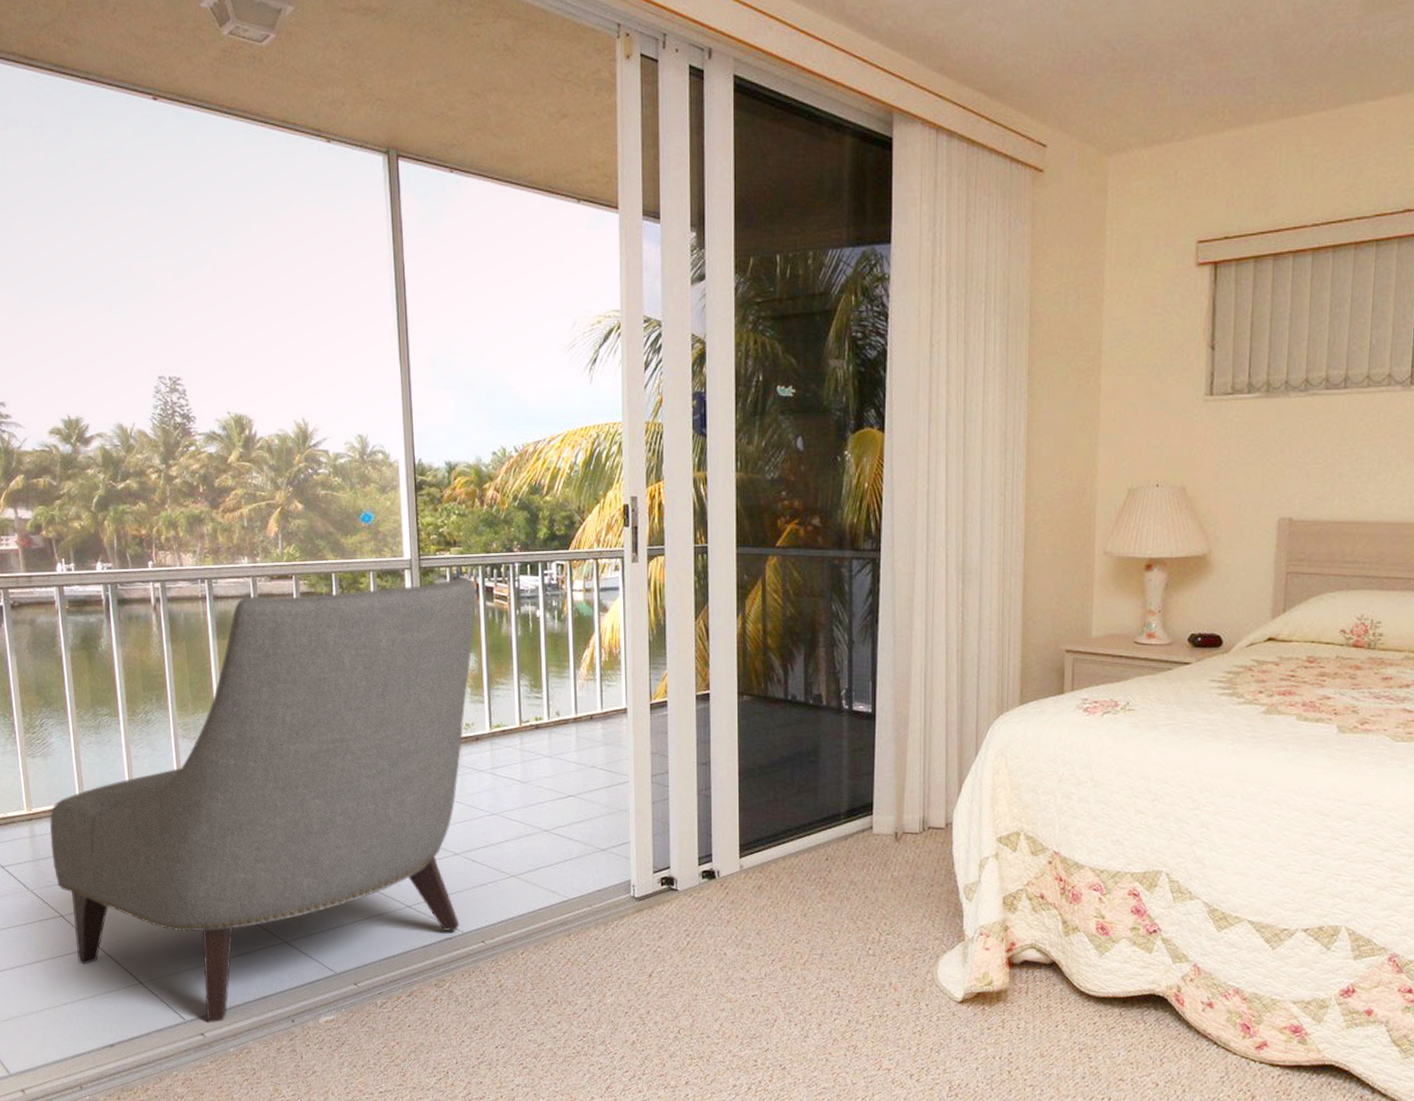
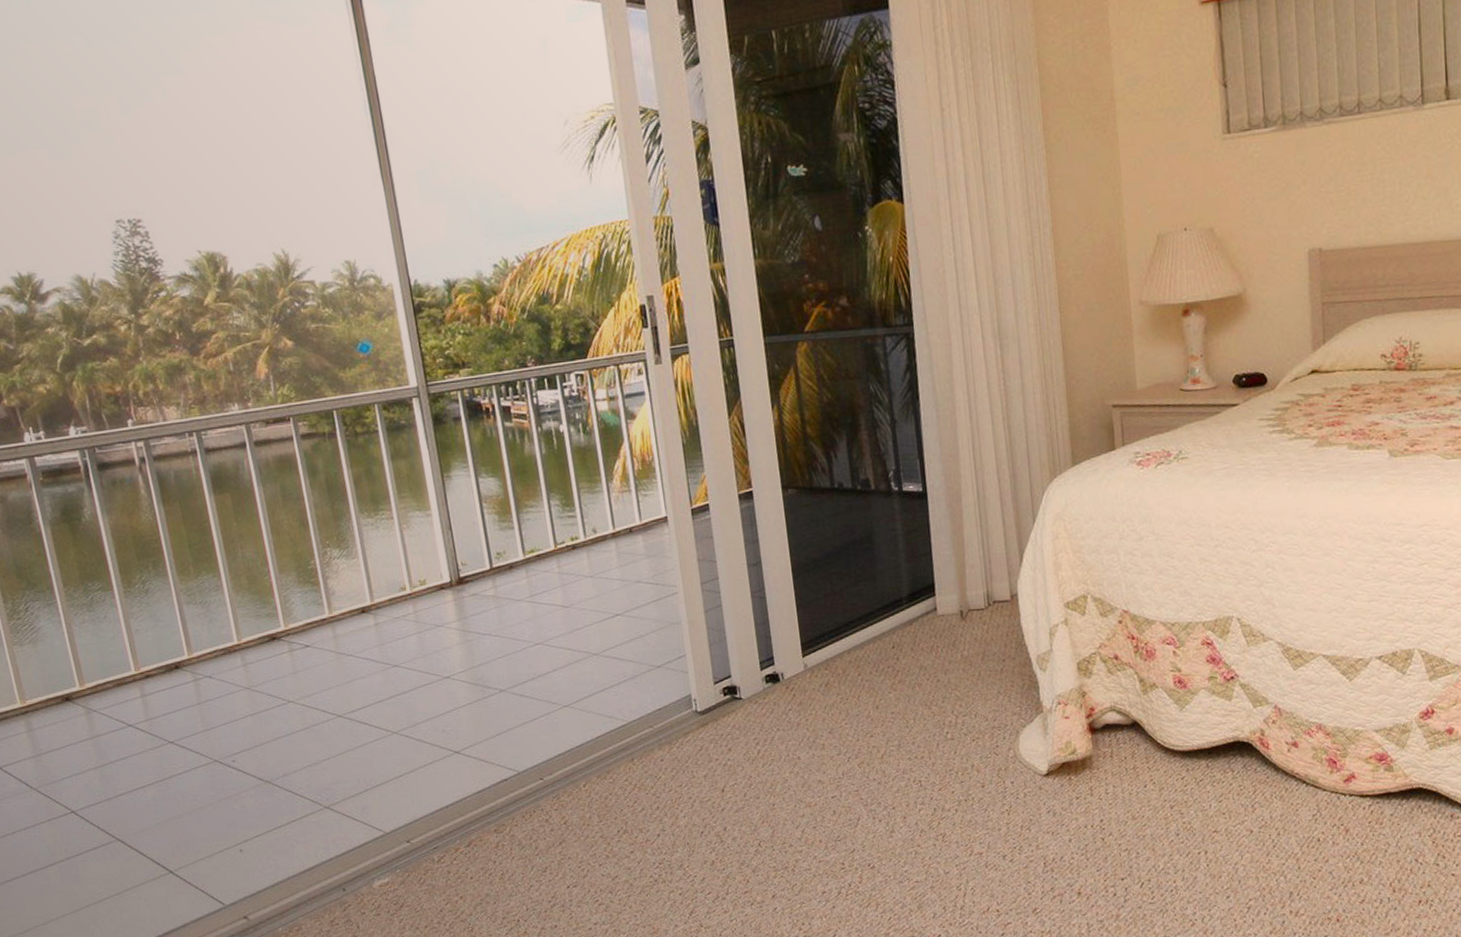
chair: present [49,577,477,1023] -> none [46,399,514,905]

